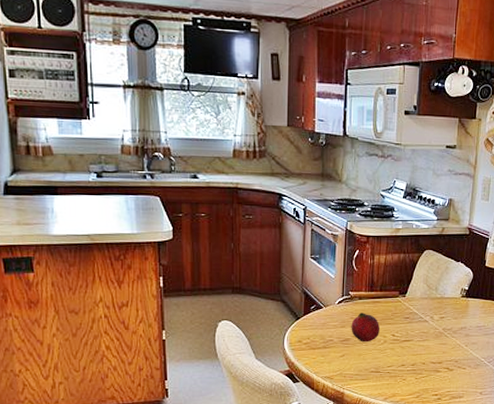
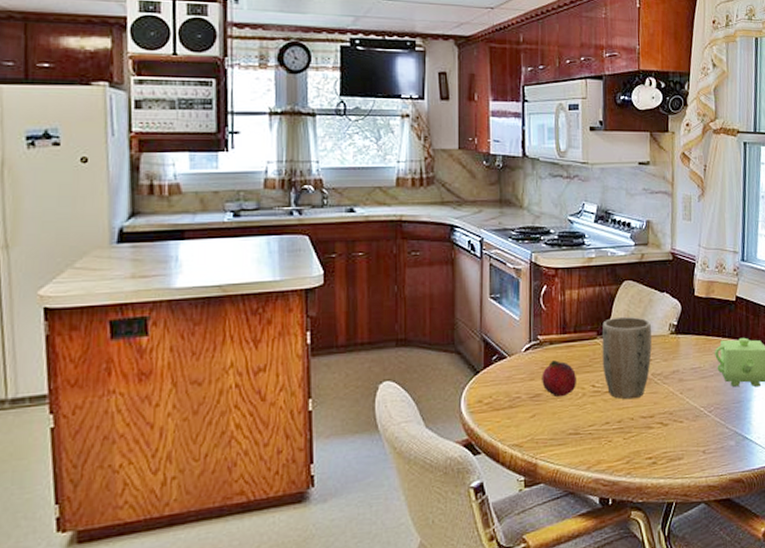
plant pot: none [402,280,446,348] -> present [602,316,652,400]

